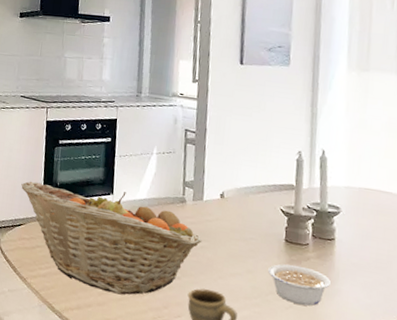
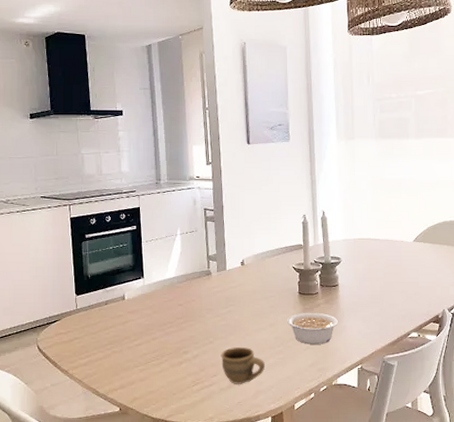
fruit basket: present [21,181,202,295] -> none [52,274,229,367]

